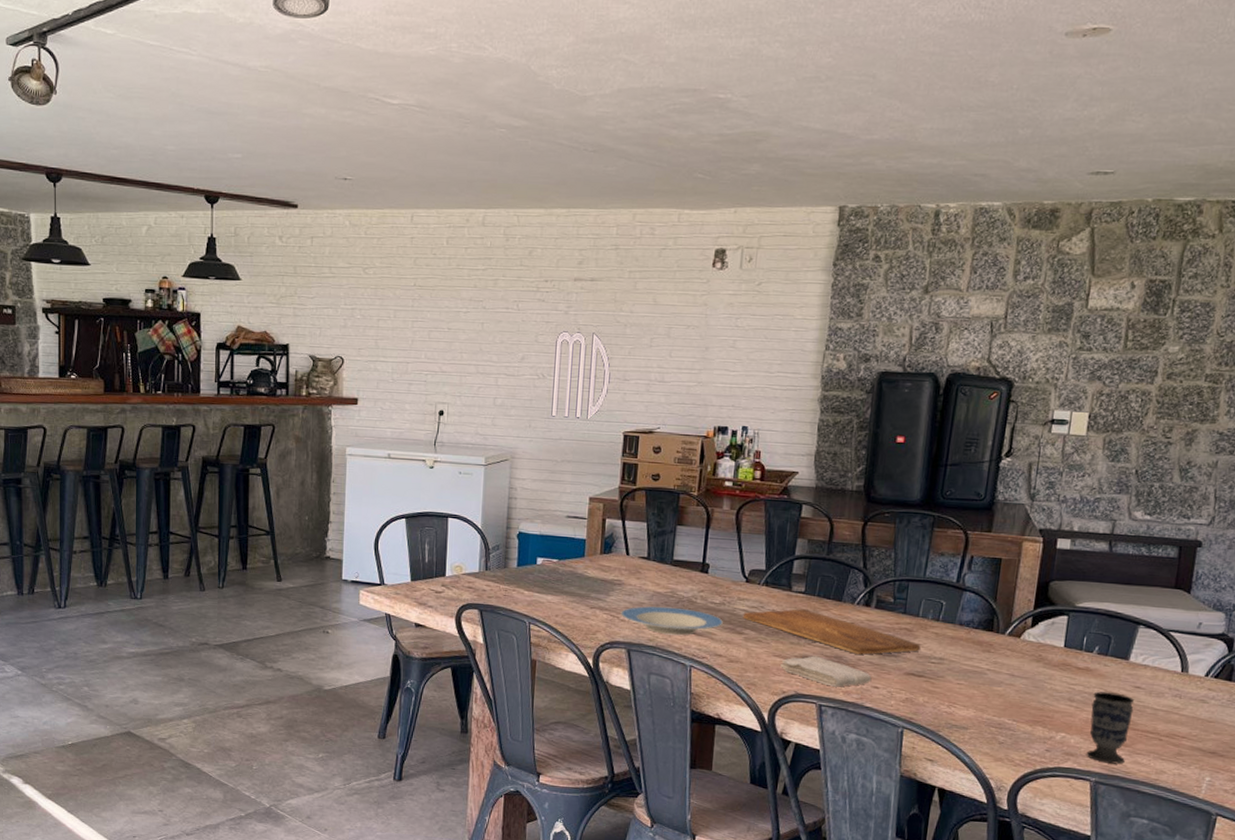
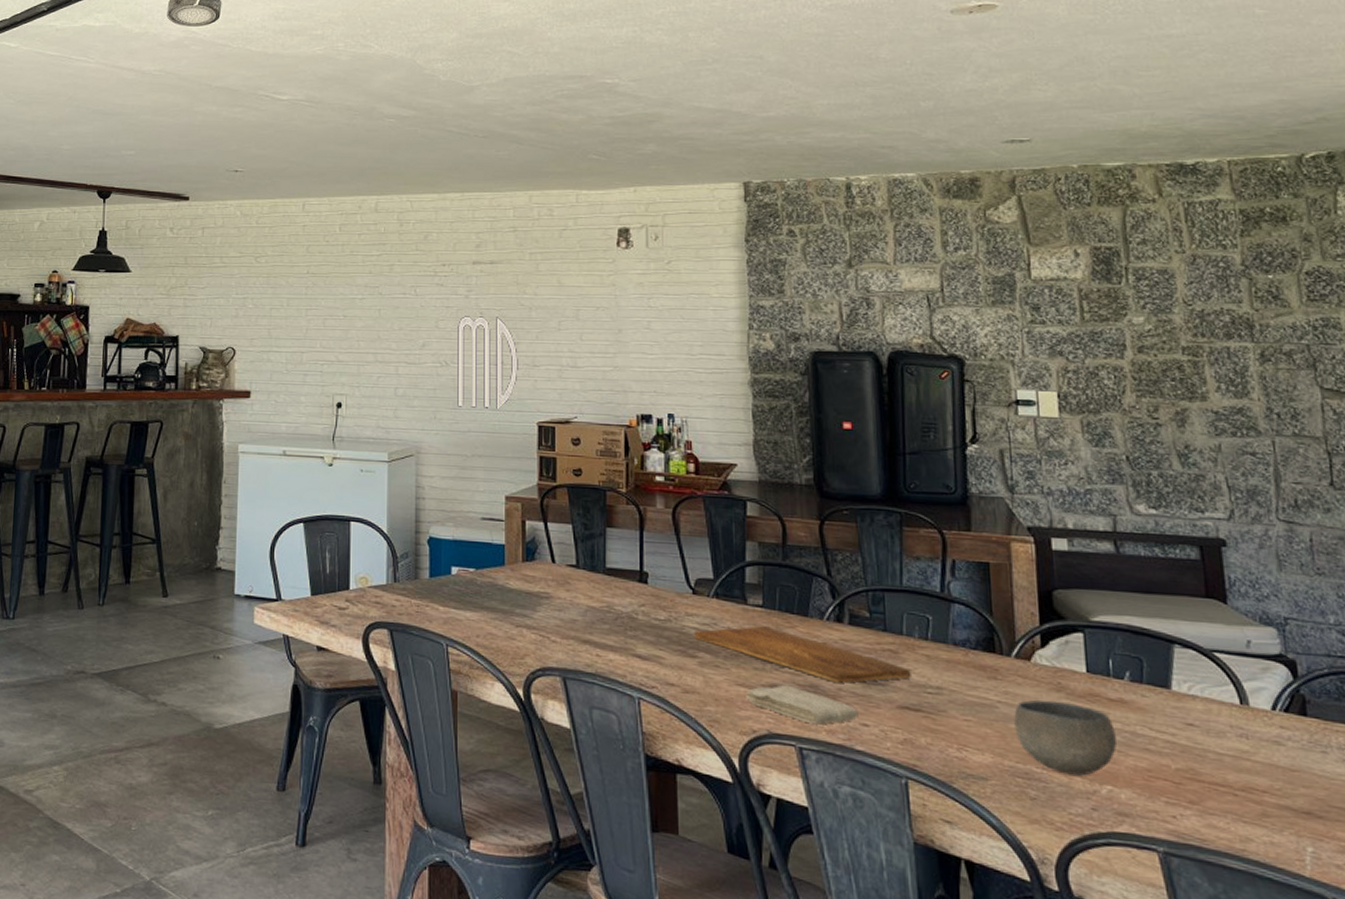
plate: present [620,606,723,636] -> none [551,623,671,660]
bowl: none [997,668,1078,726] -> present [1014,700,1118,776]
cup: present [1086,691,1134,764] -> none [1136,730,1196,829]

